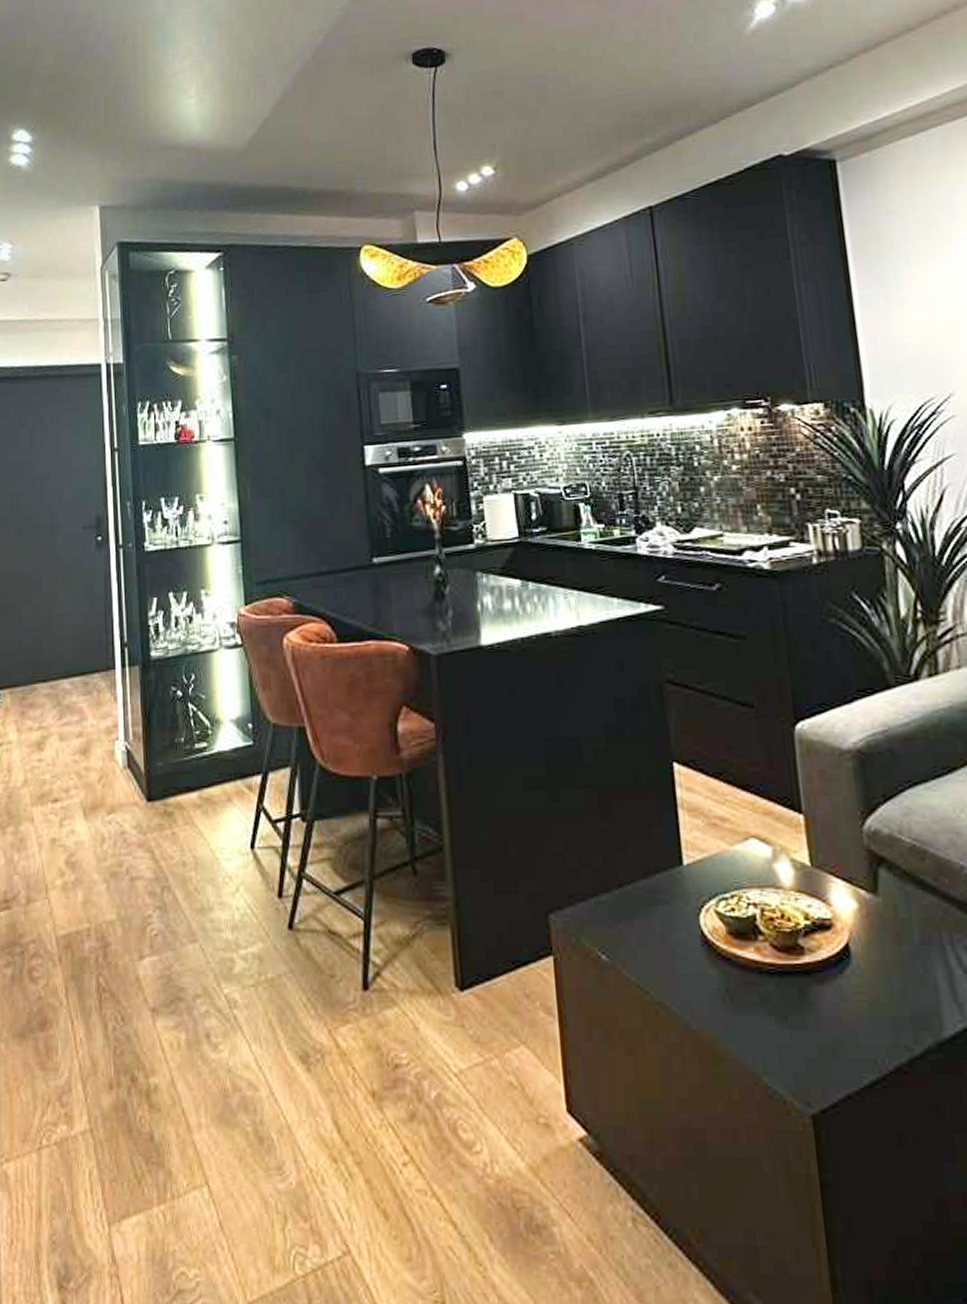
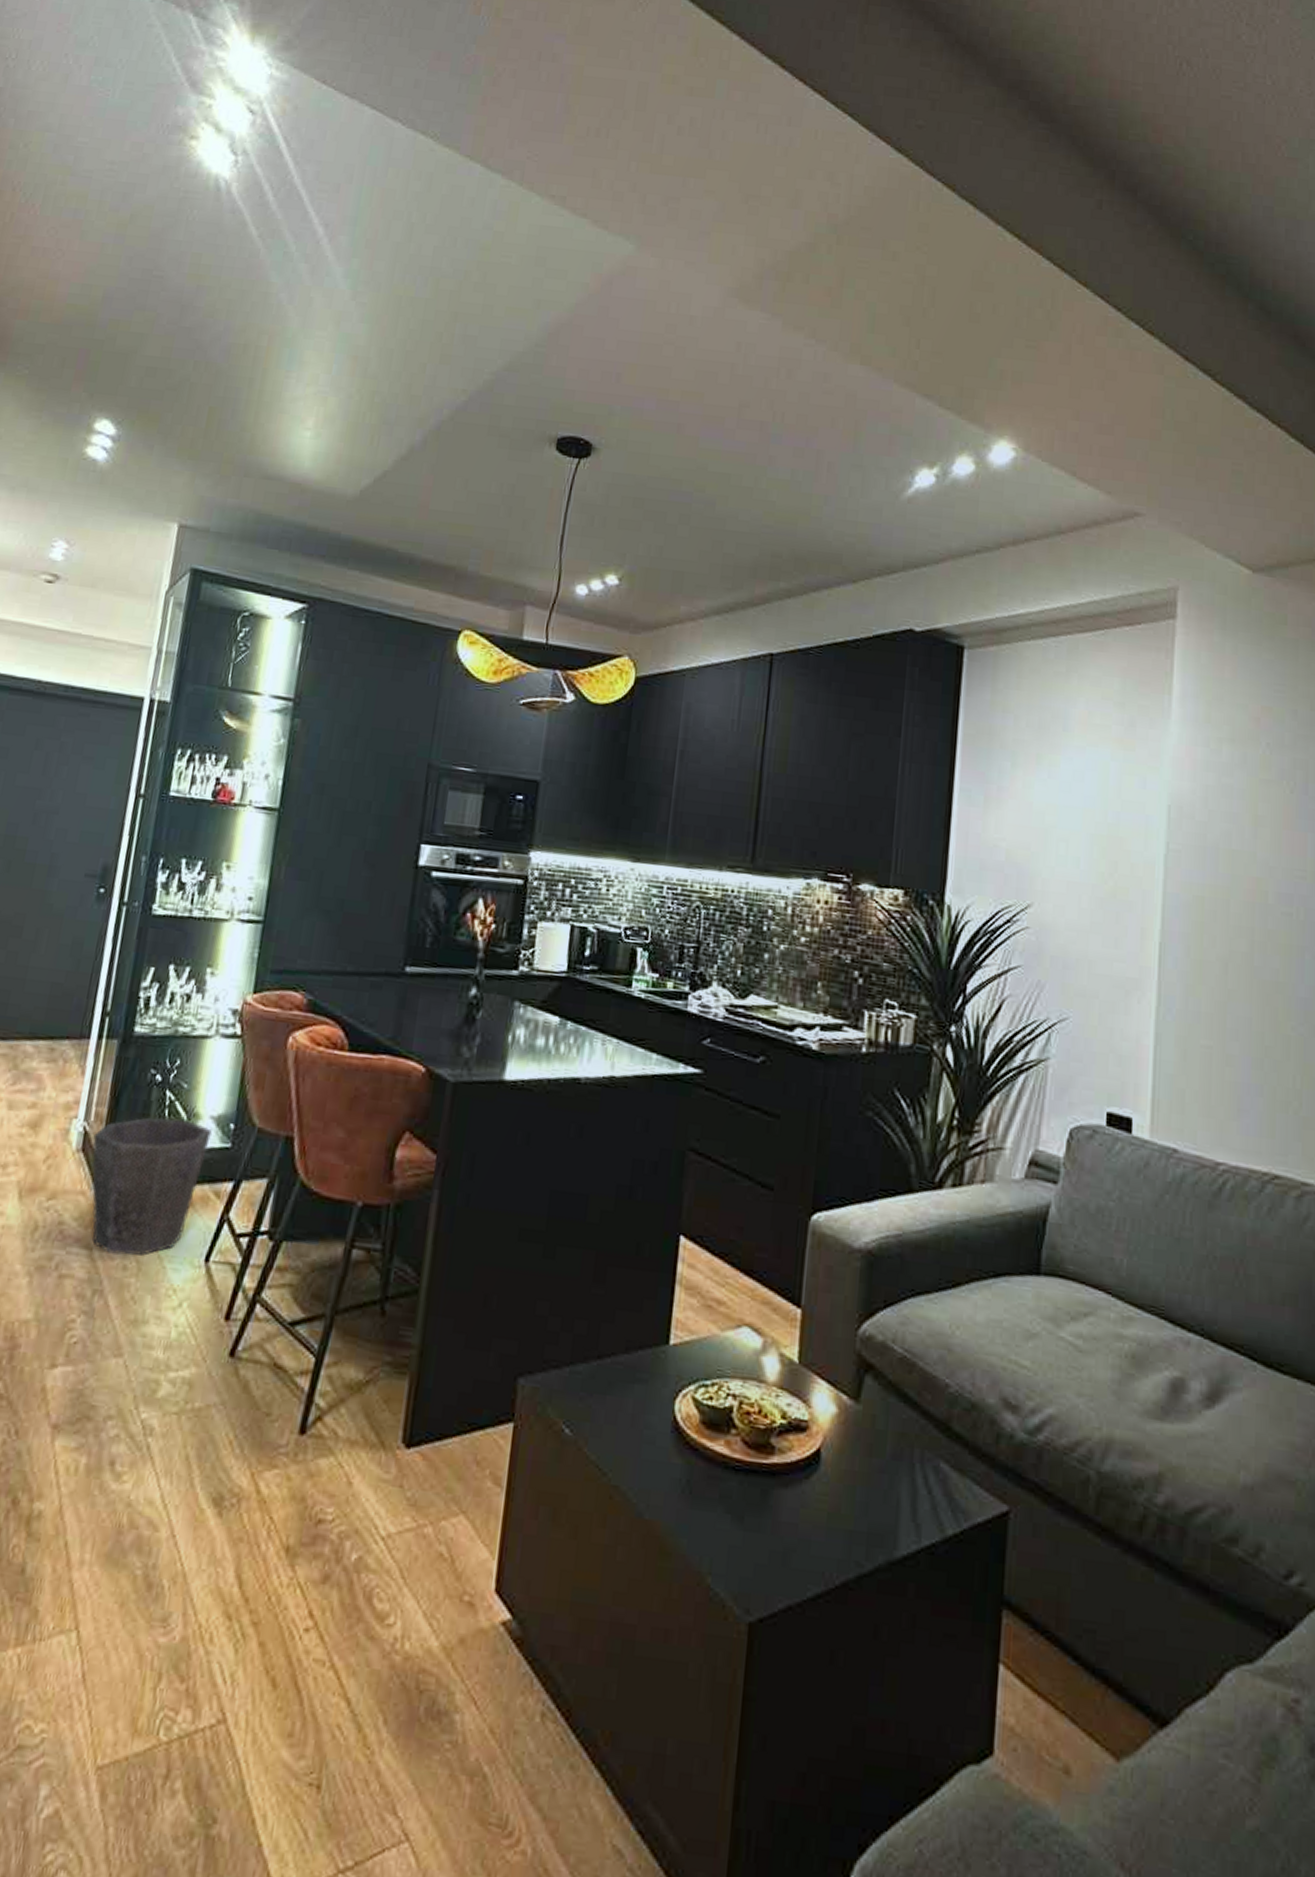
waste bin: none [135,726,234,853] -> present [92,1117,212,1256]

